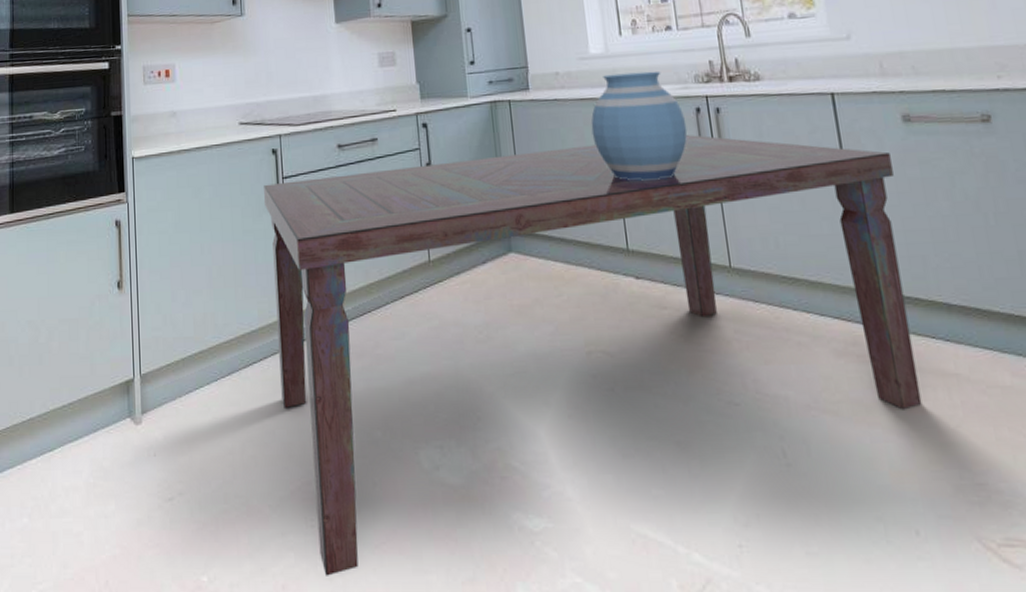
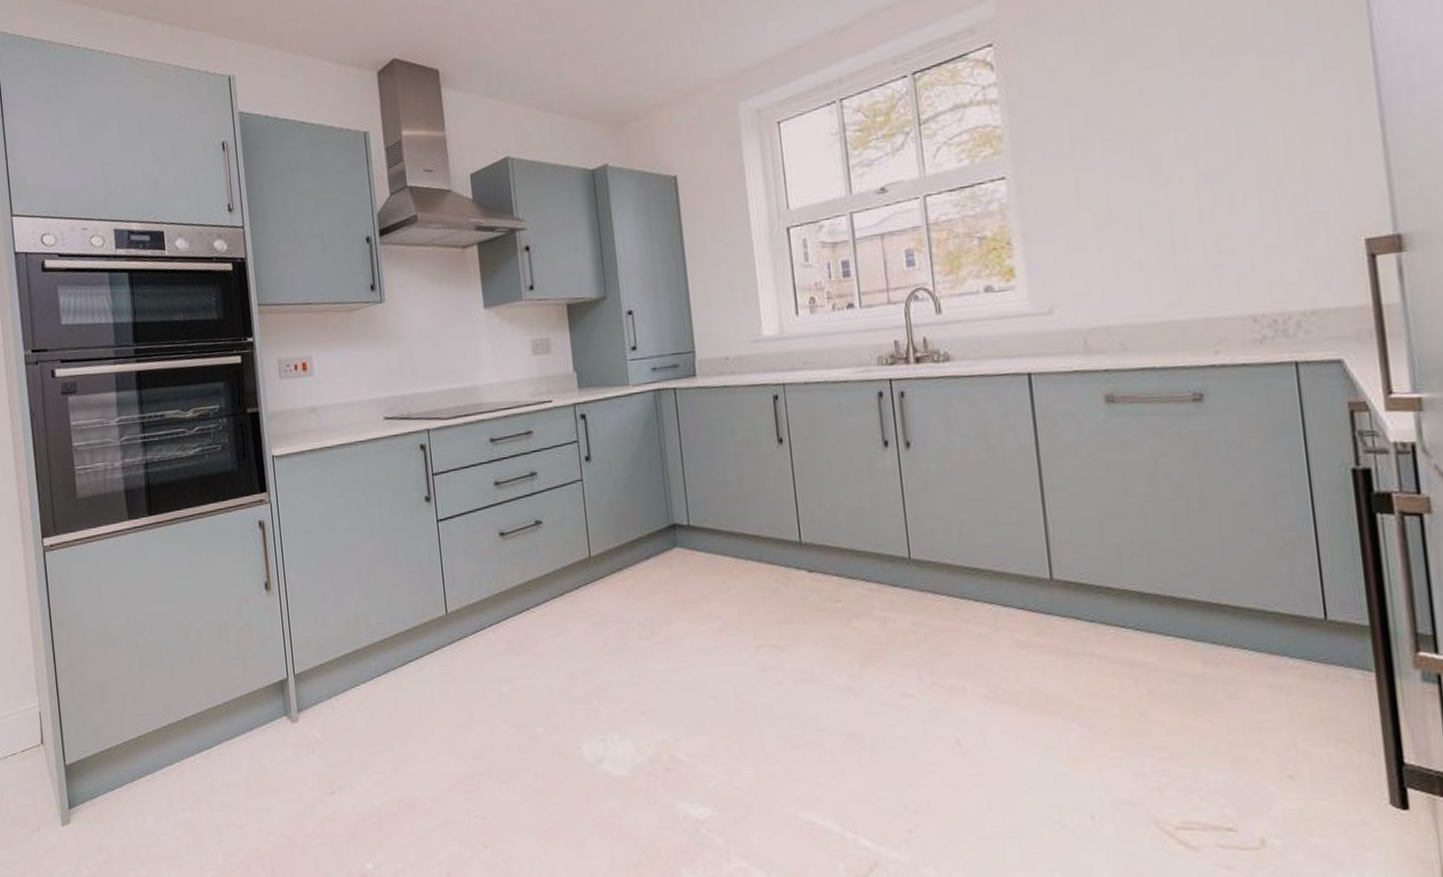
dining table: present [264,135,922,576] -> none [413,421,1107,863]
vase: present [591,71,688,181] -> none [763,353,868,471]

